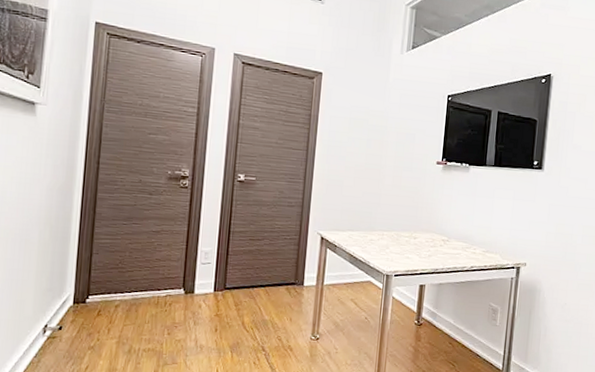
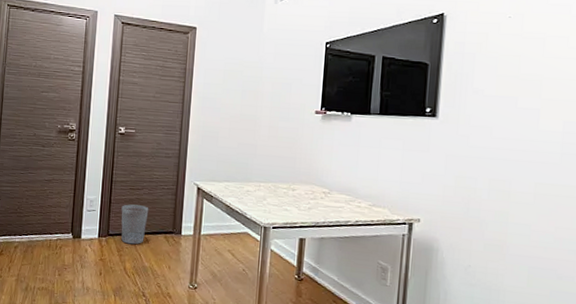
wastebasket: none [239,256,270,298] -> present [121,204,149,245]

